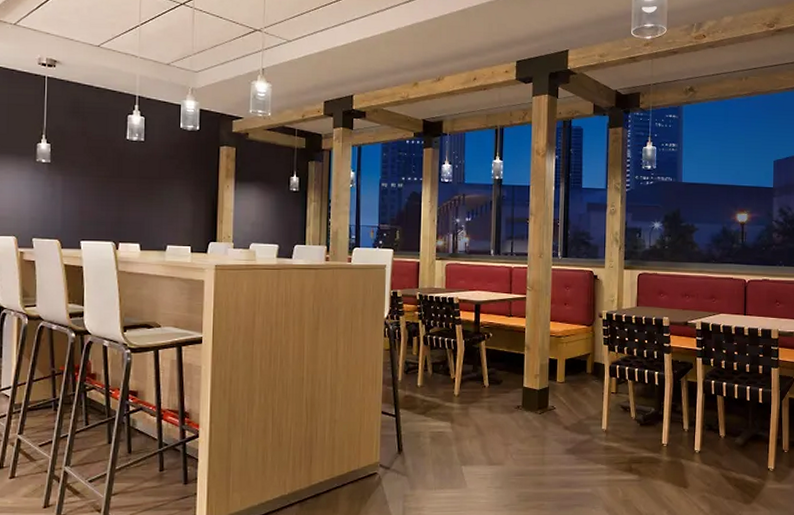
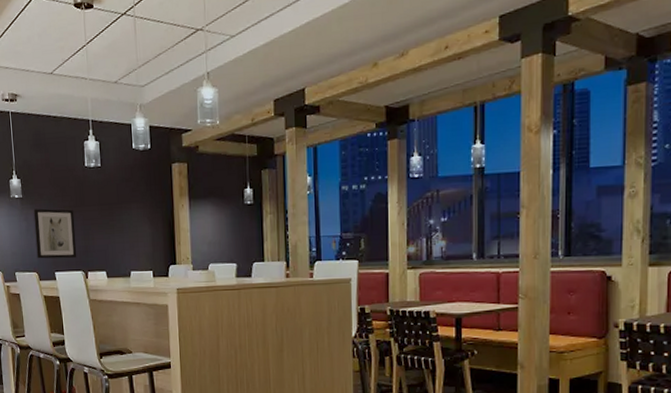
wall art: none [61,175,109,229] -> present [33,208,77,259]

